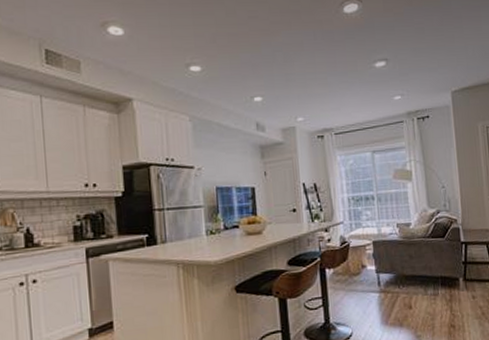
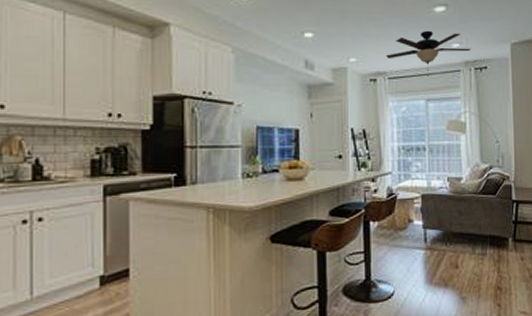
ceiling fan: none [330,85,412,130] -> present [385,30,471,77]

